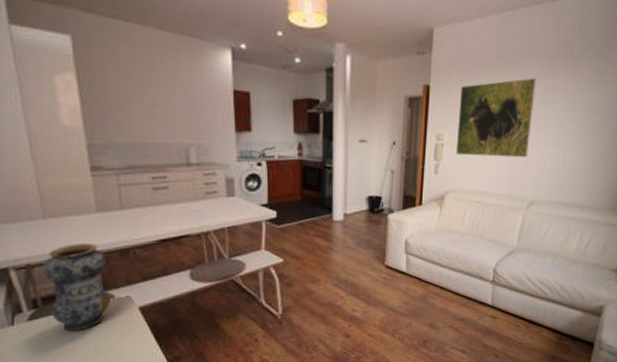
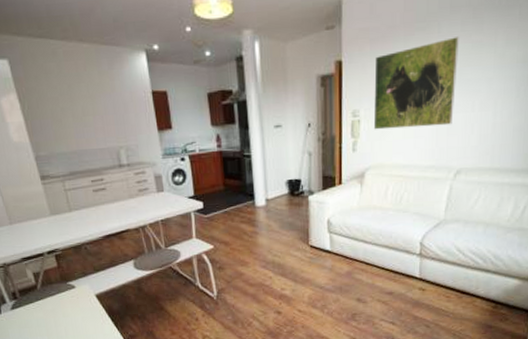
vase: present [42,242,110,332] -> none [15,242,72,317]

